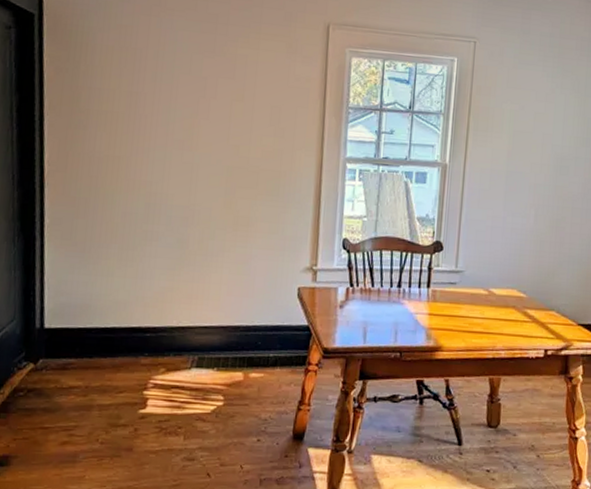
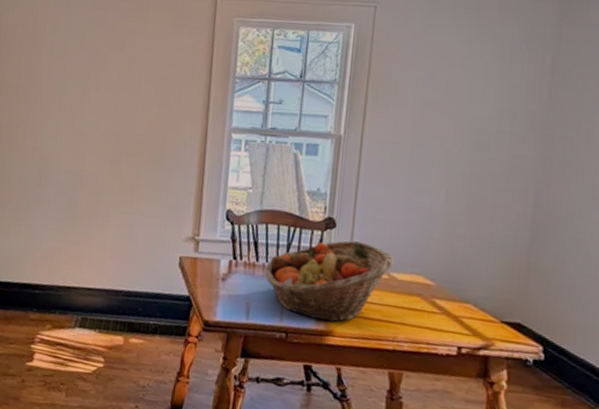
fruit basket: none [379,262,493,339] -> present [264,240,395,323]

